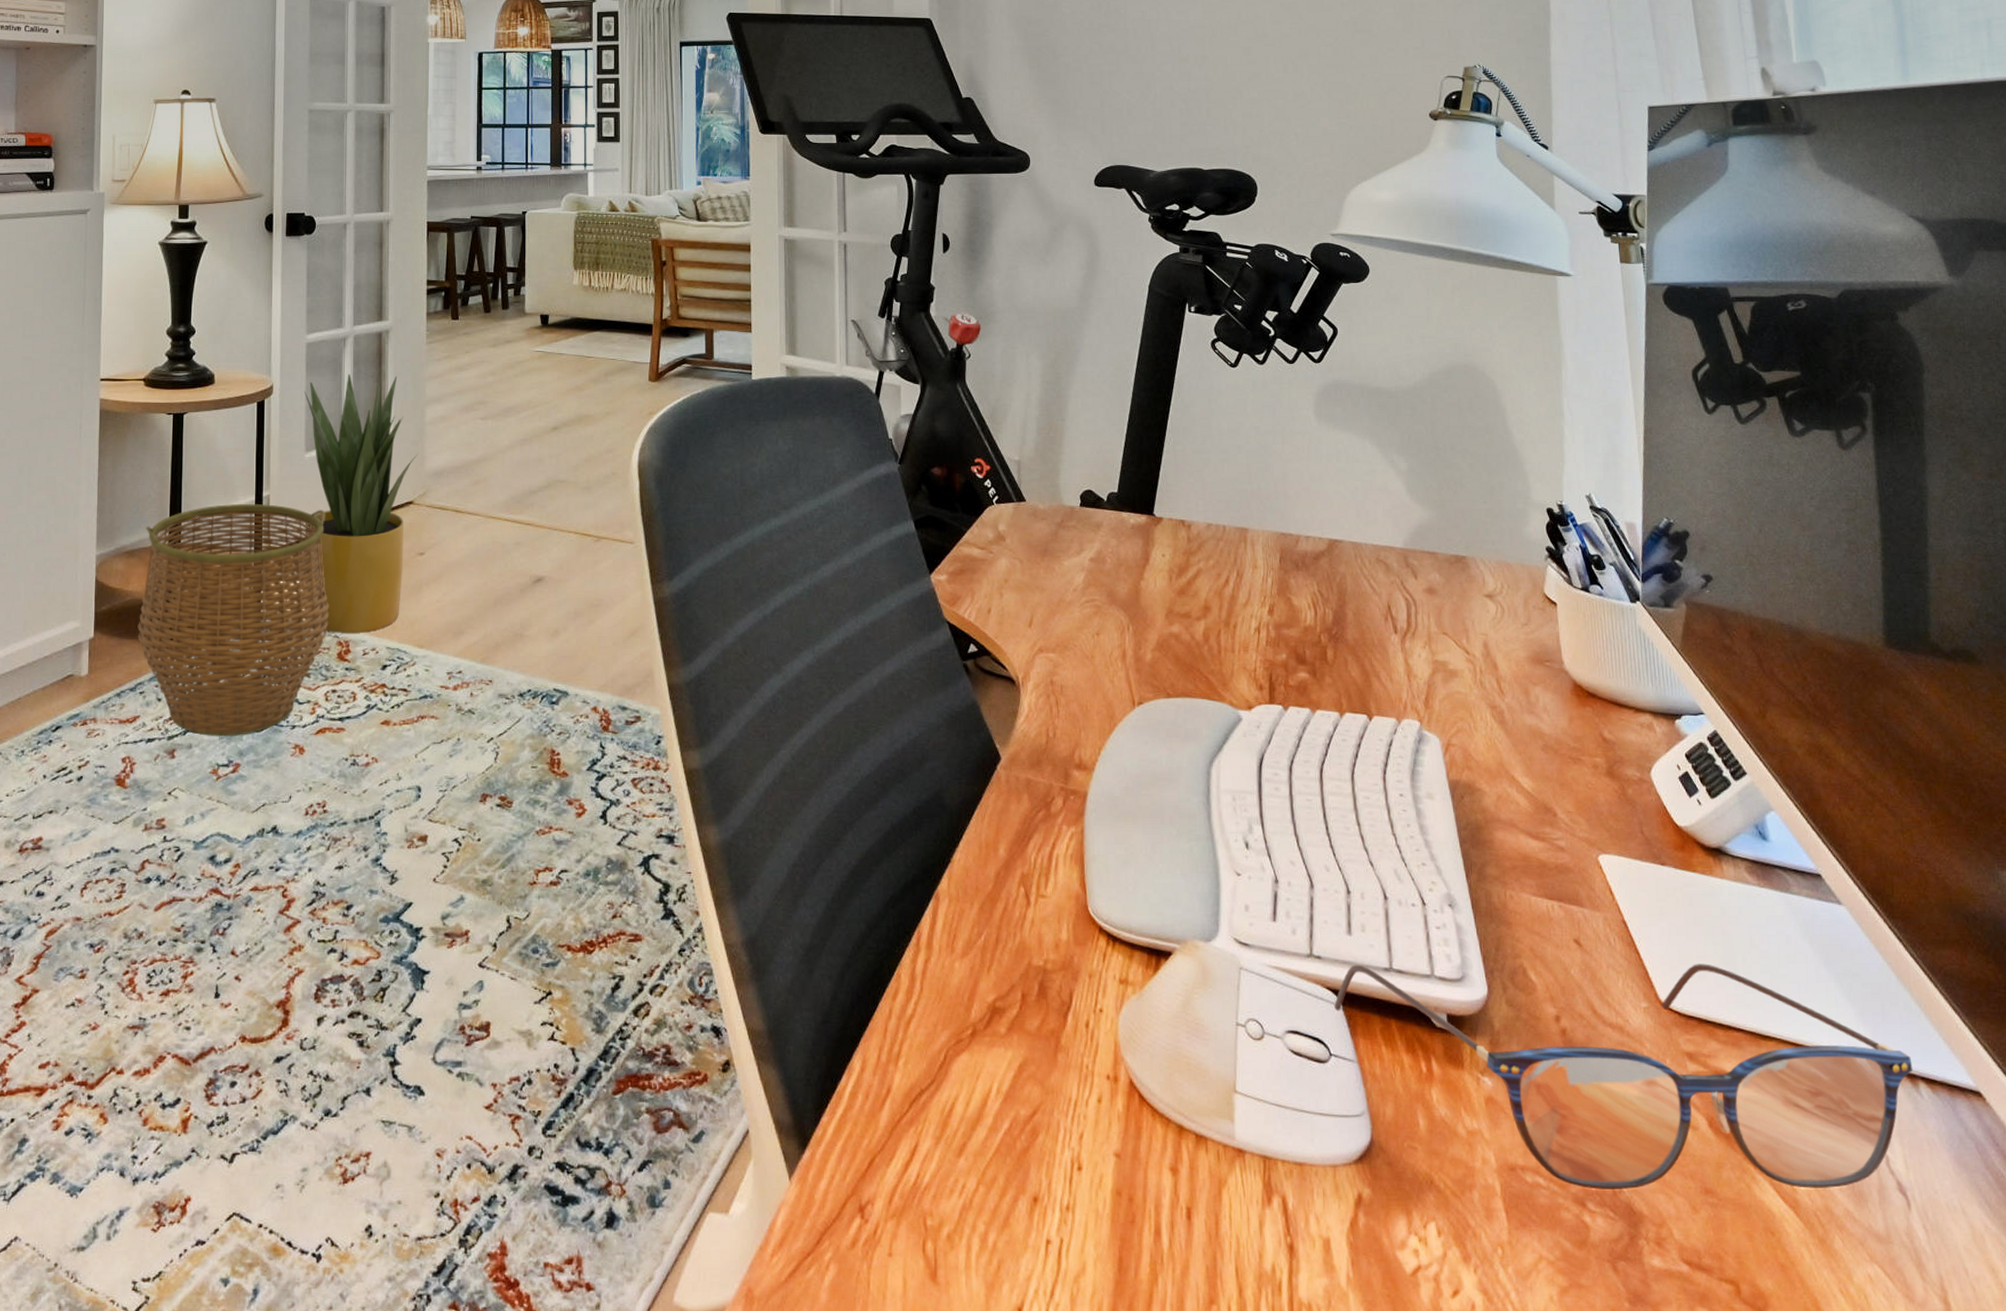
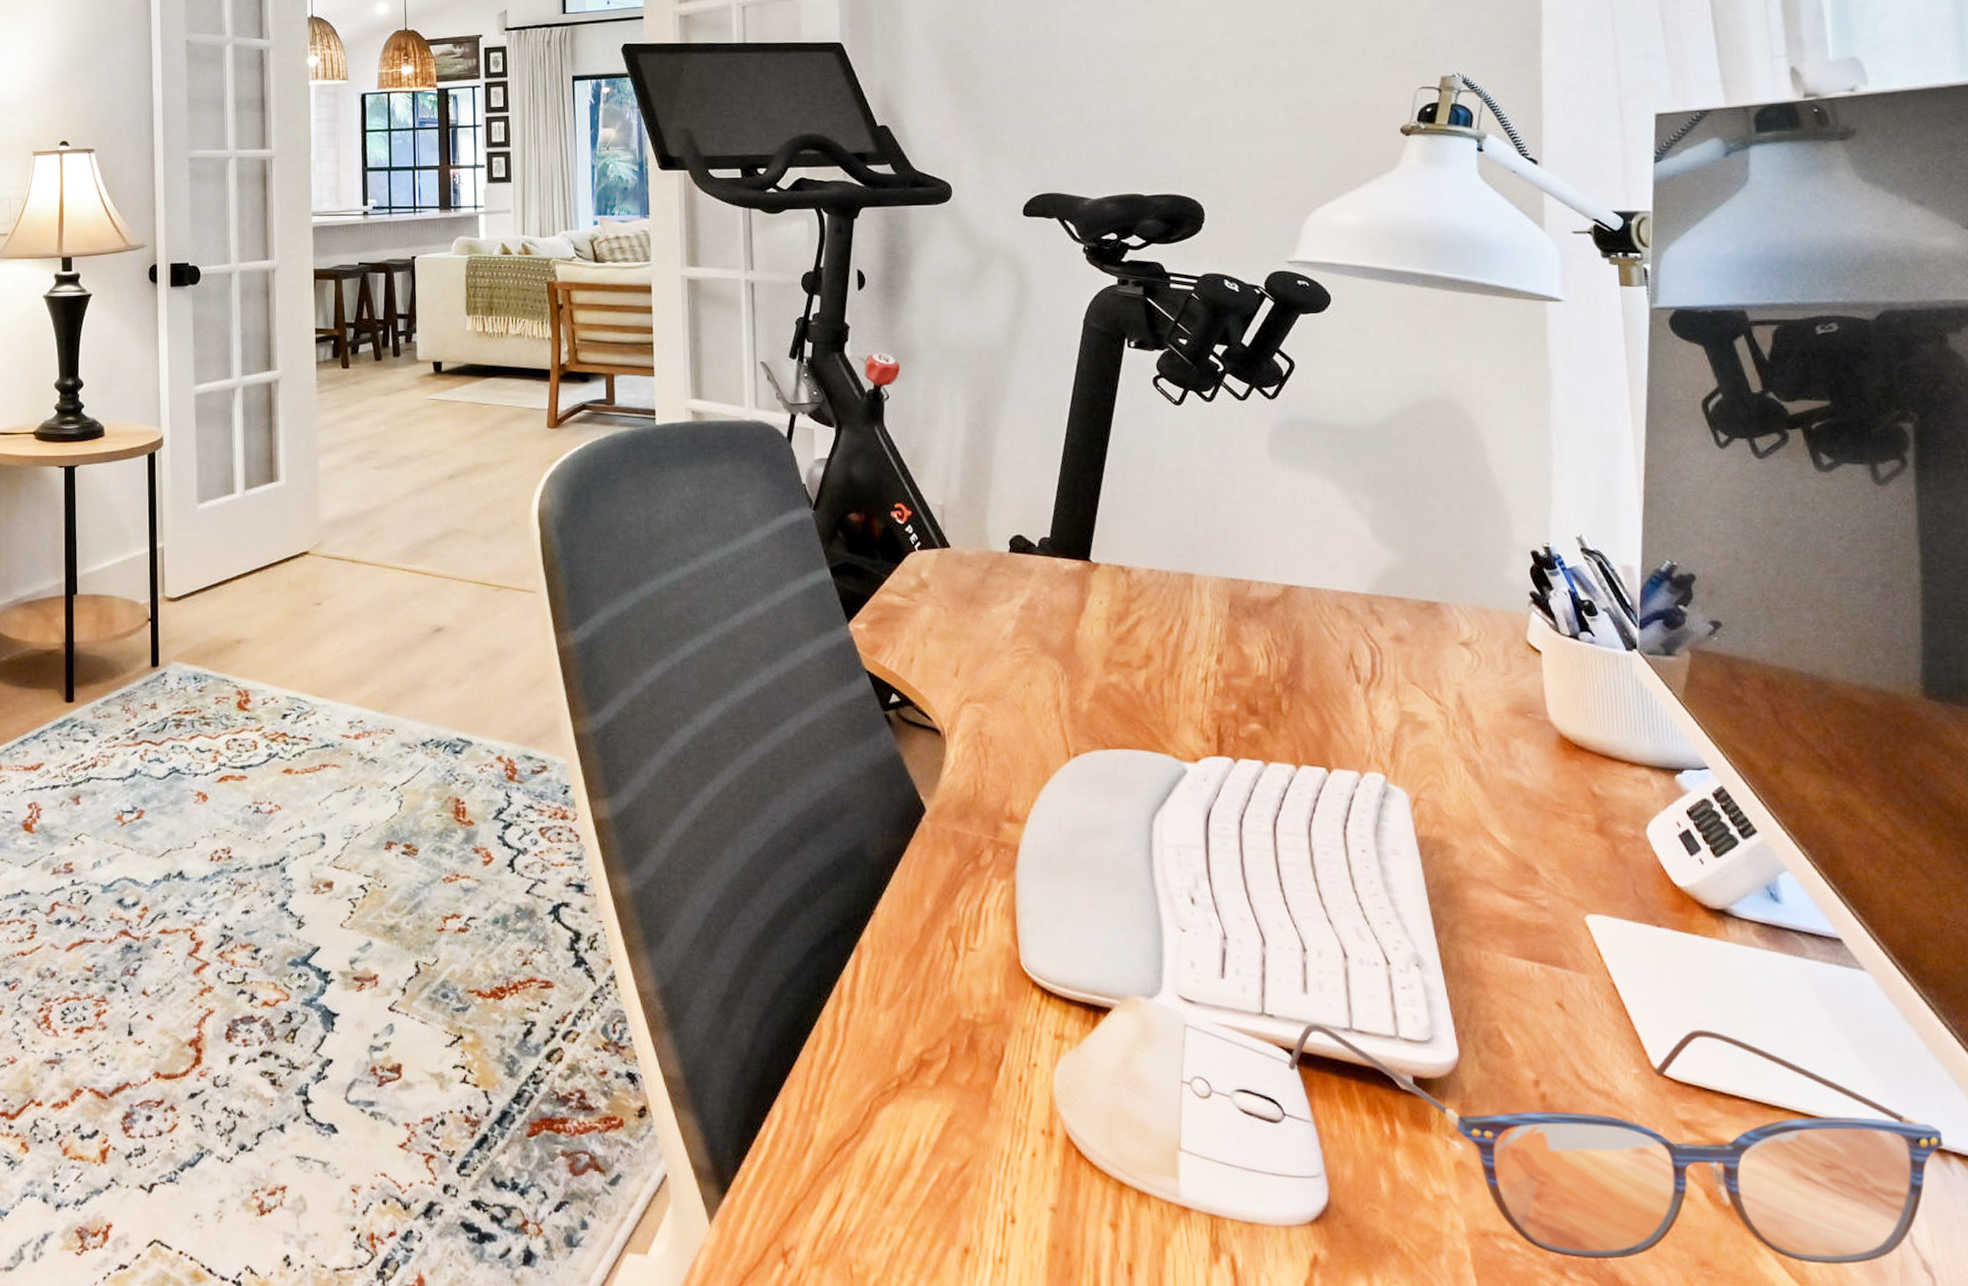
basket: present [137,504,329,736] -> none [38,555,227,783]
planter: present [304,370,418,633] -> none [195,420,312,683]

